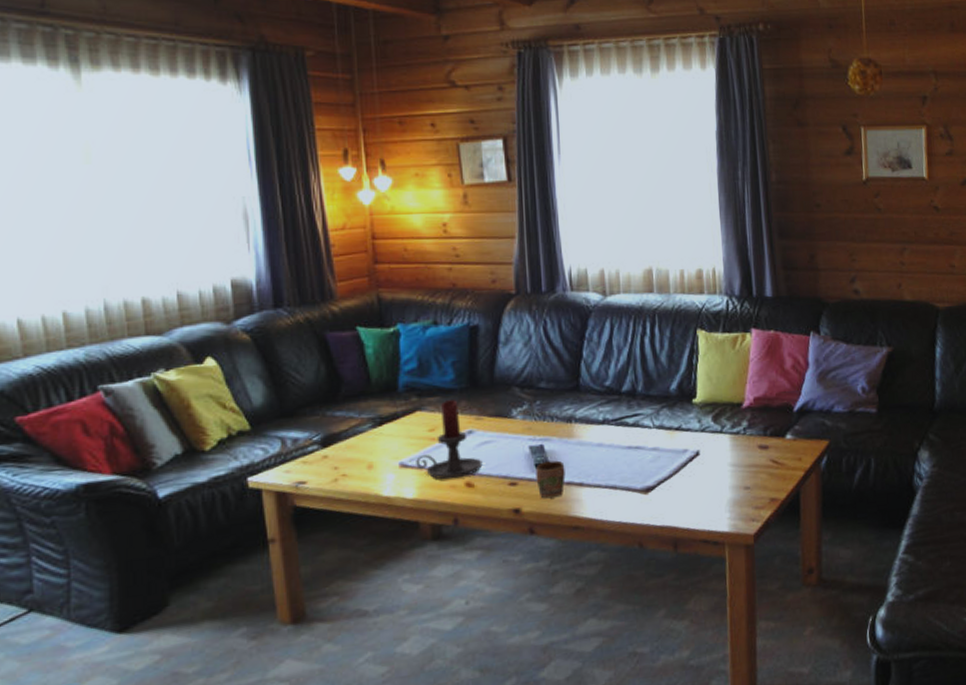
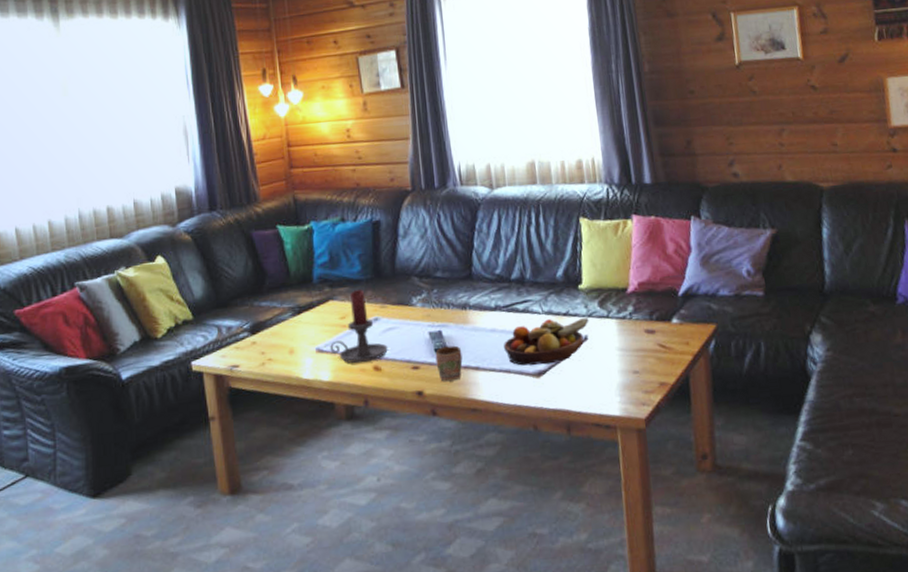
fruit bowl: none [610,433,702,482] -> present [503,318,589,366]

